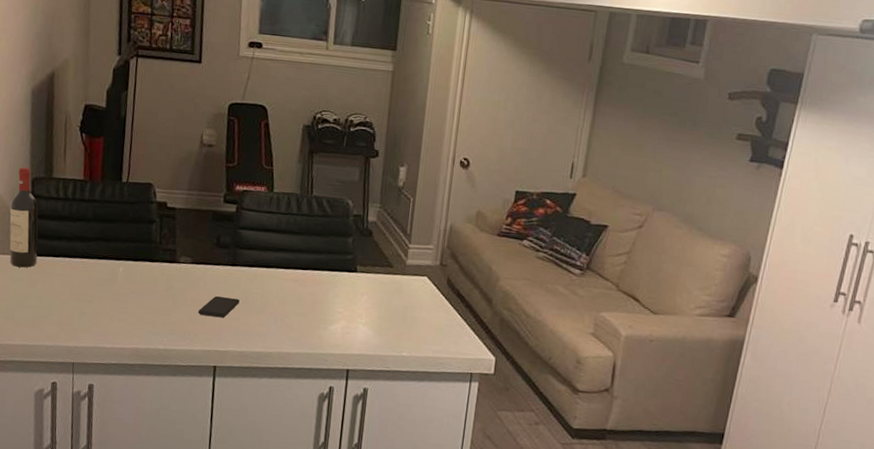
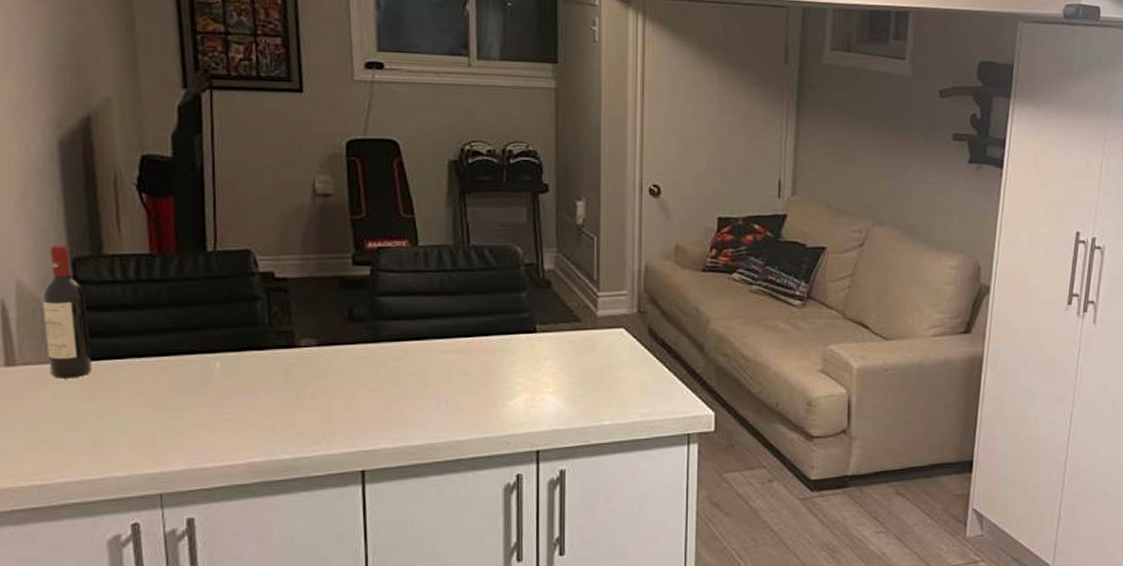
mobile phone: present [197,296,240,318] -> none [332,383,387,410]

